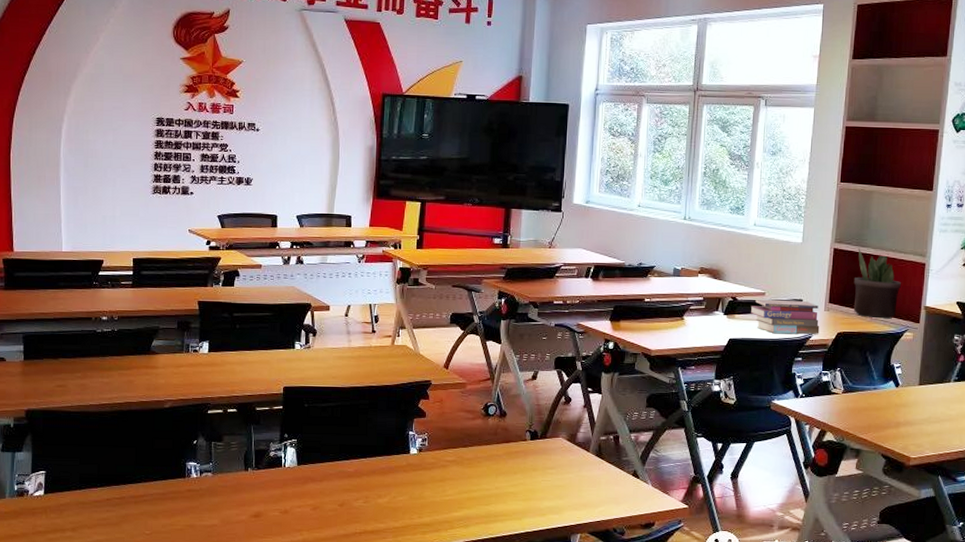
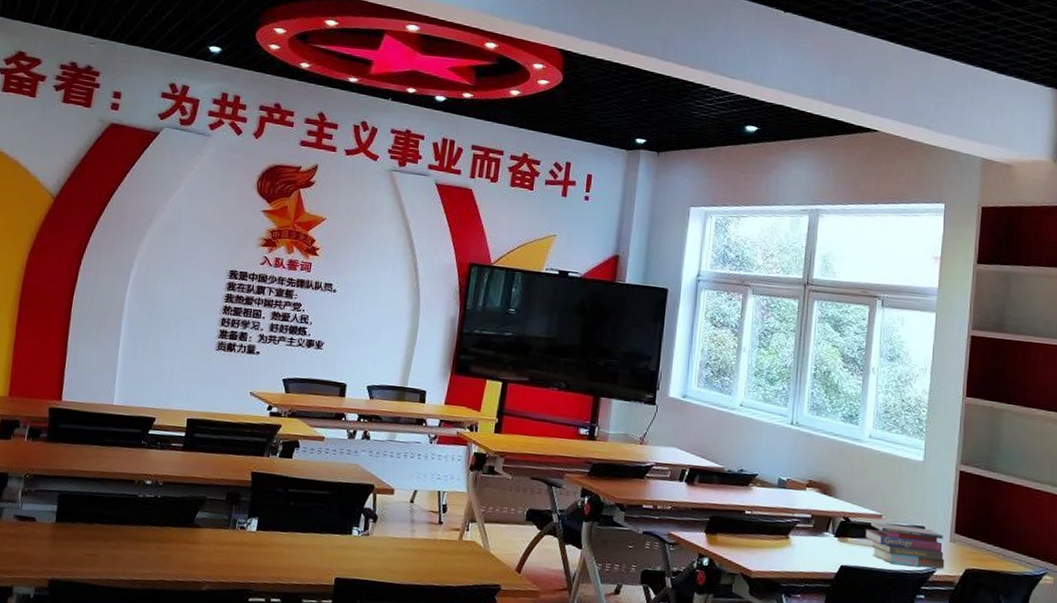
planter: present [853,247,901,319] -> none [983,472,1038,558]

